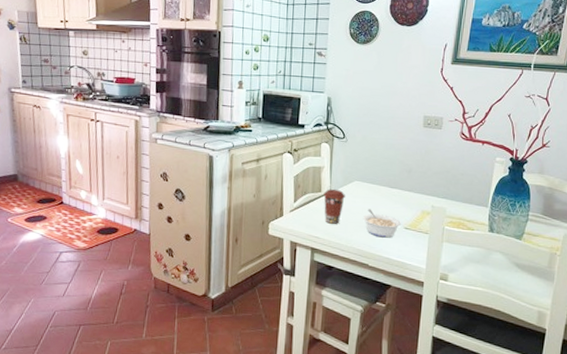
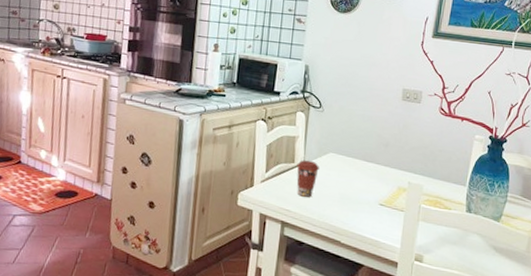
legume: present [363,209,401,238] -> none [337,182,376,214]

